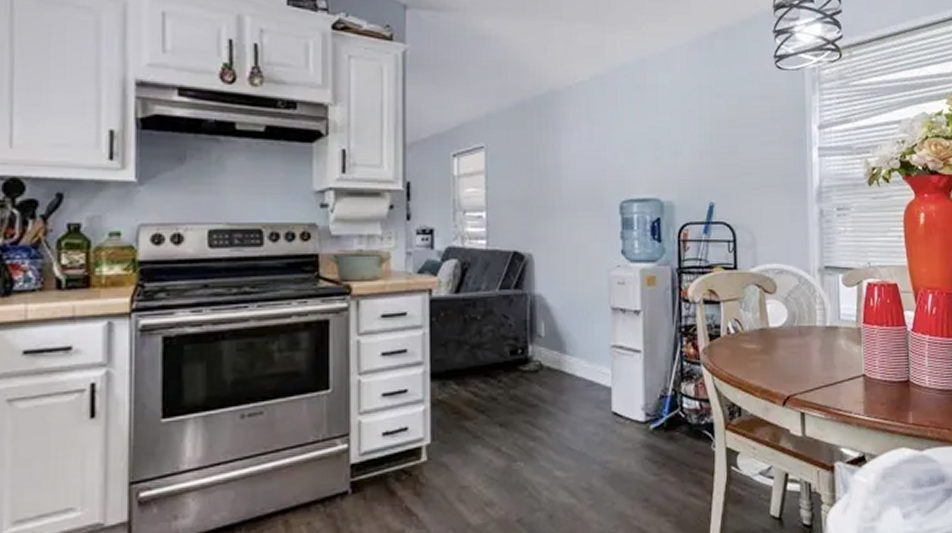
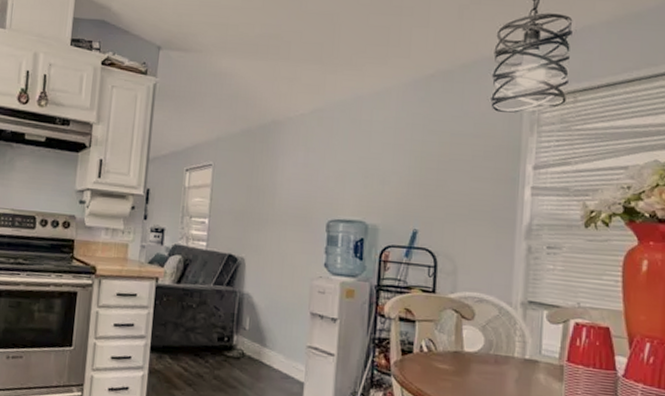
saucepan: present [328,248,391,282] -> none [81,238,129,266]

